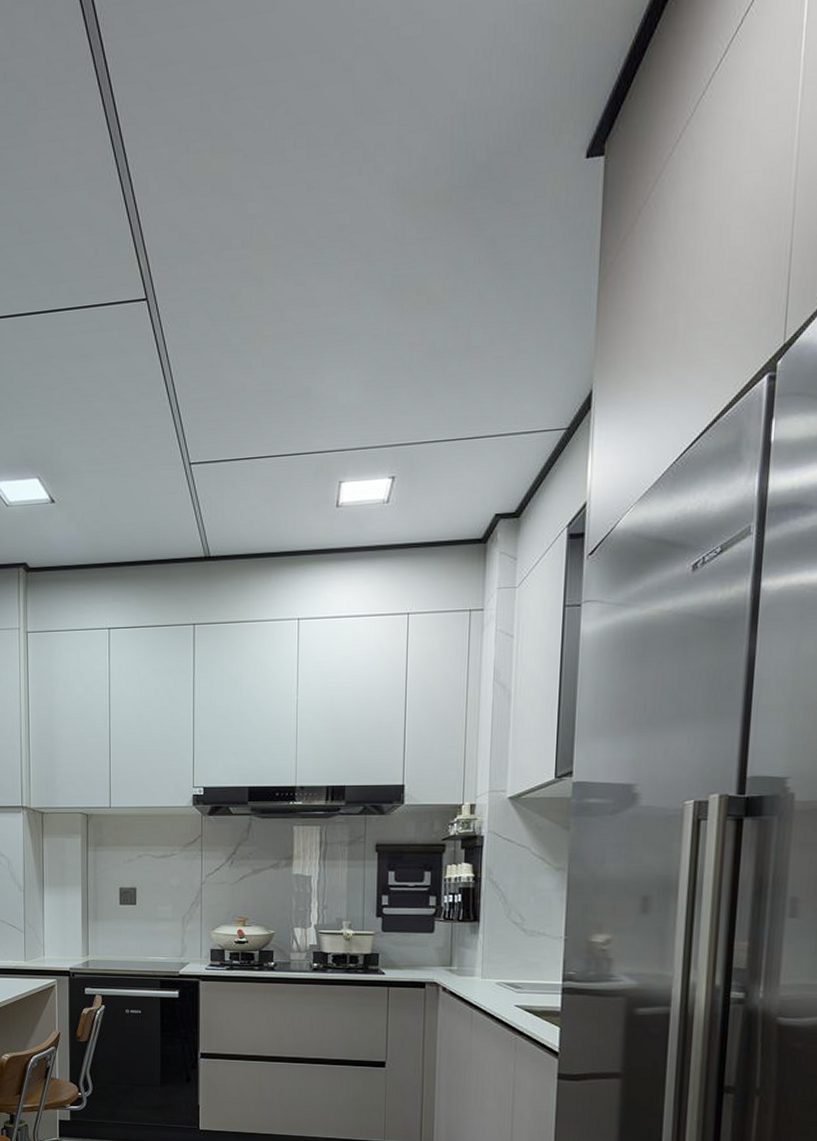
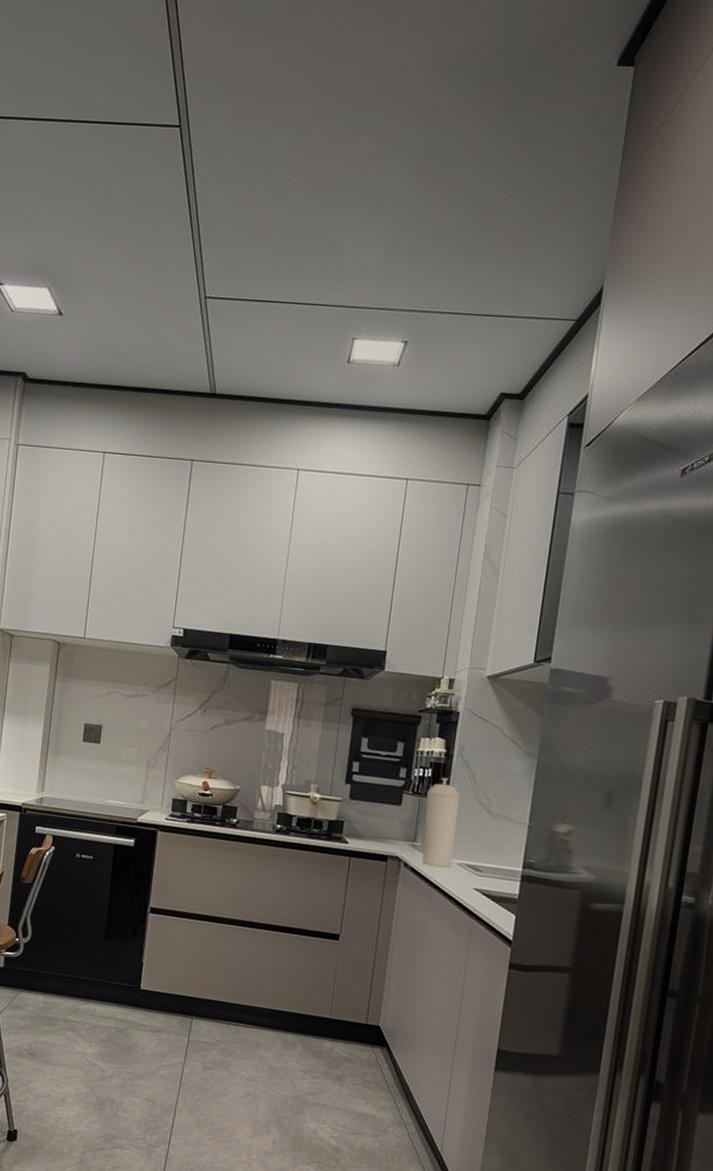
canister: none [458,901,493,989] -> present [421,777,461,869]

